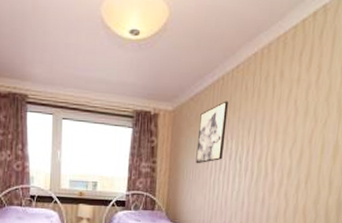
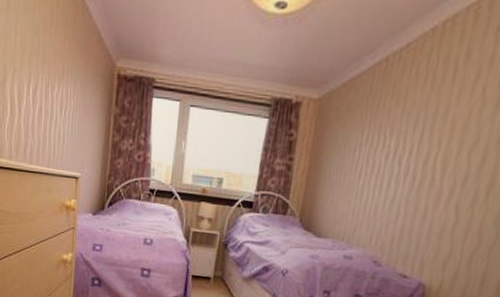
wall art: present [195,101,228,164] -> none [342,87,391,164]

